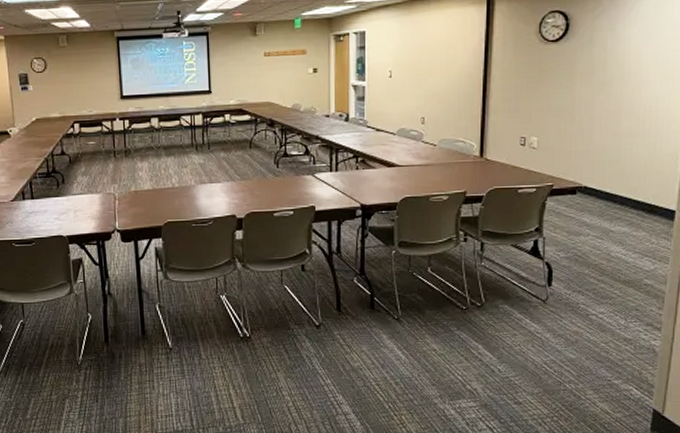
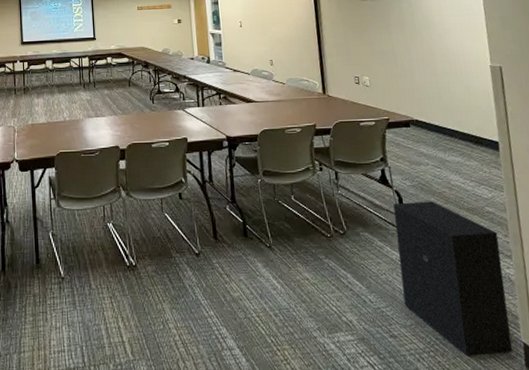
speaker: none [535,273,651,421] -> present [393,201,513,356]

